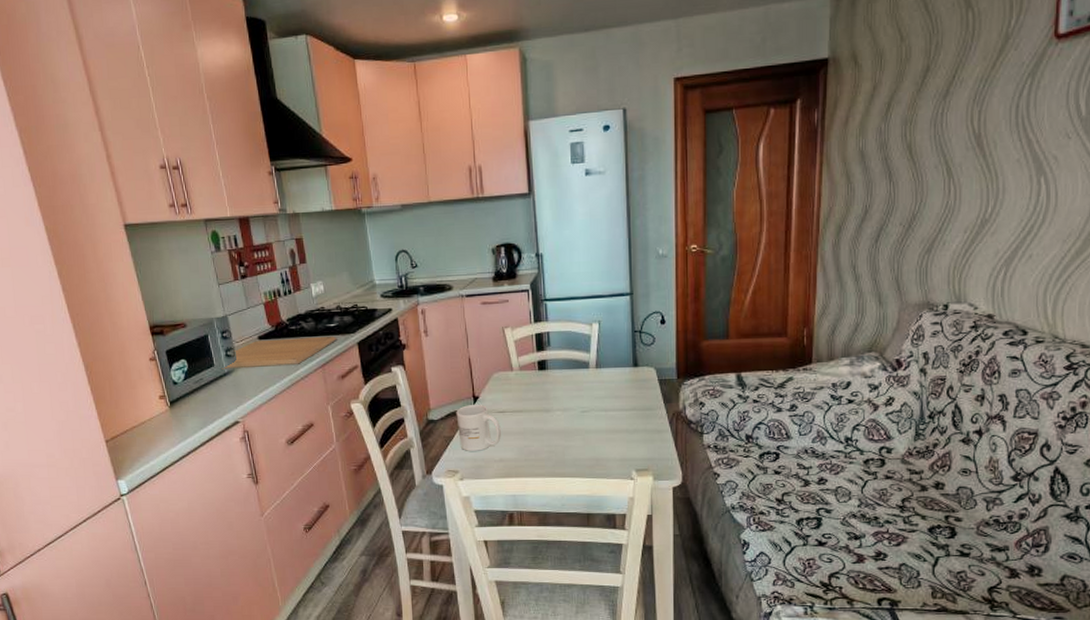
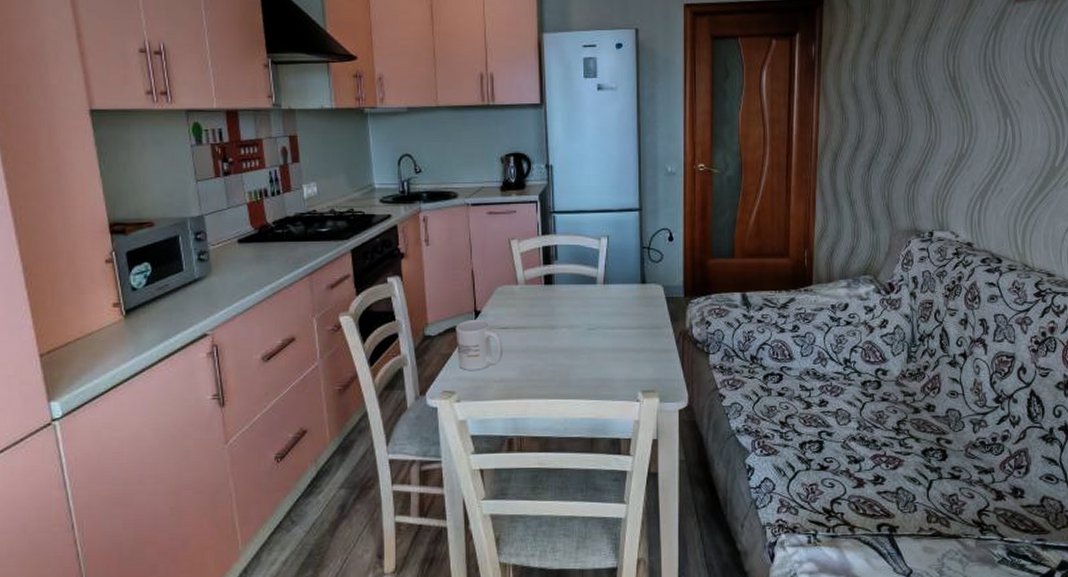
chopping board: present [221,336,337,369] -> none [192,241,328,275]

